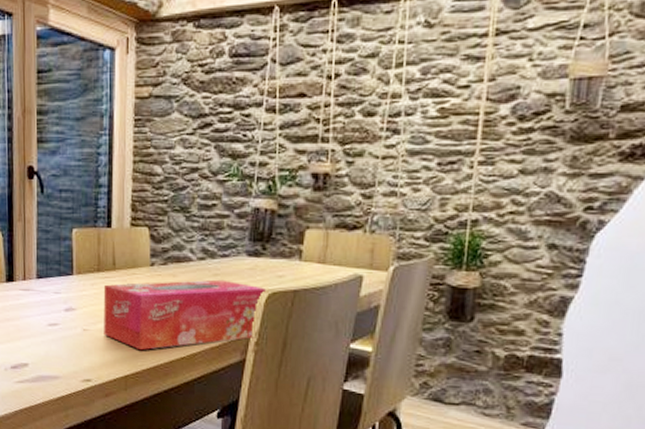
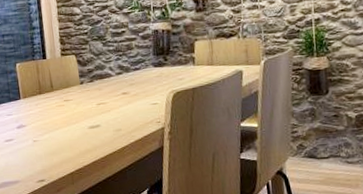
tissue box: present [103,279,266,351] -> none [45,87,171,151]

